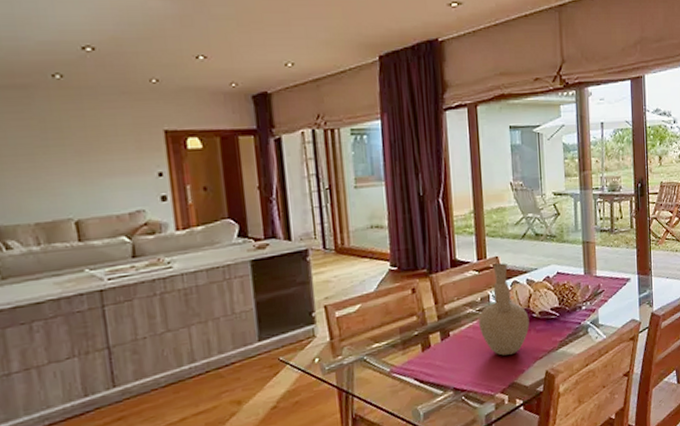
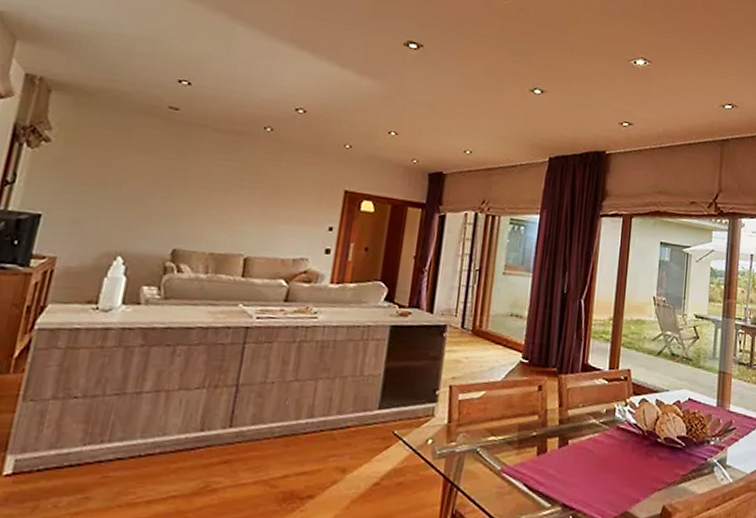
vase: present [479,263,530,356] -> none [600,376,653,479]

